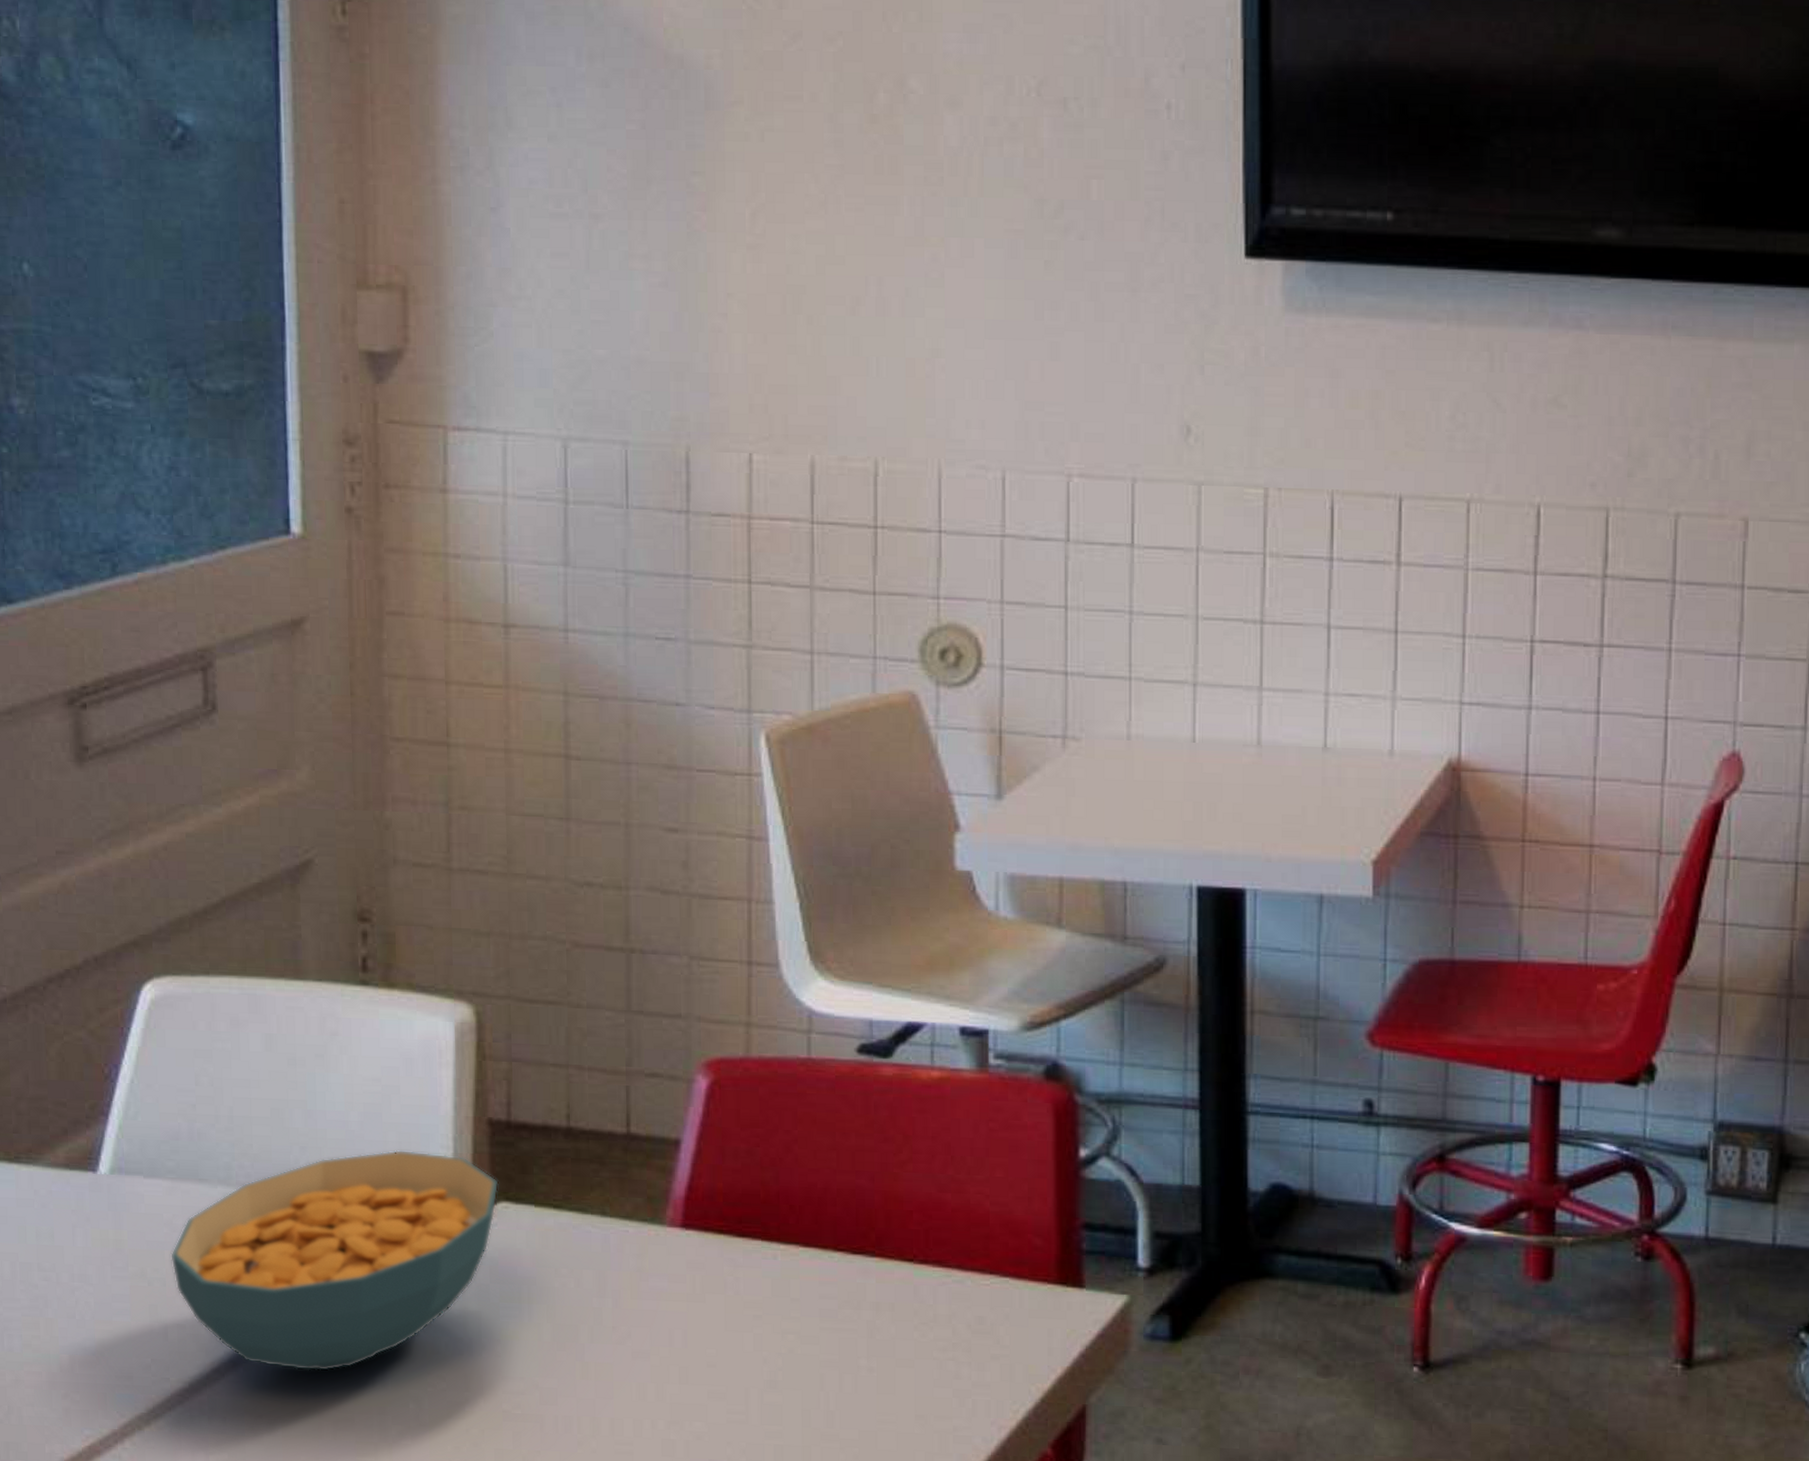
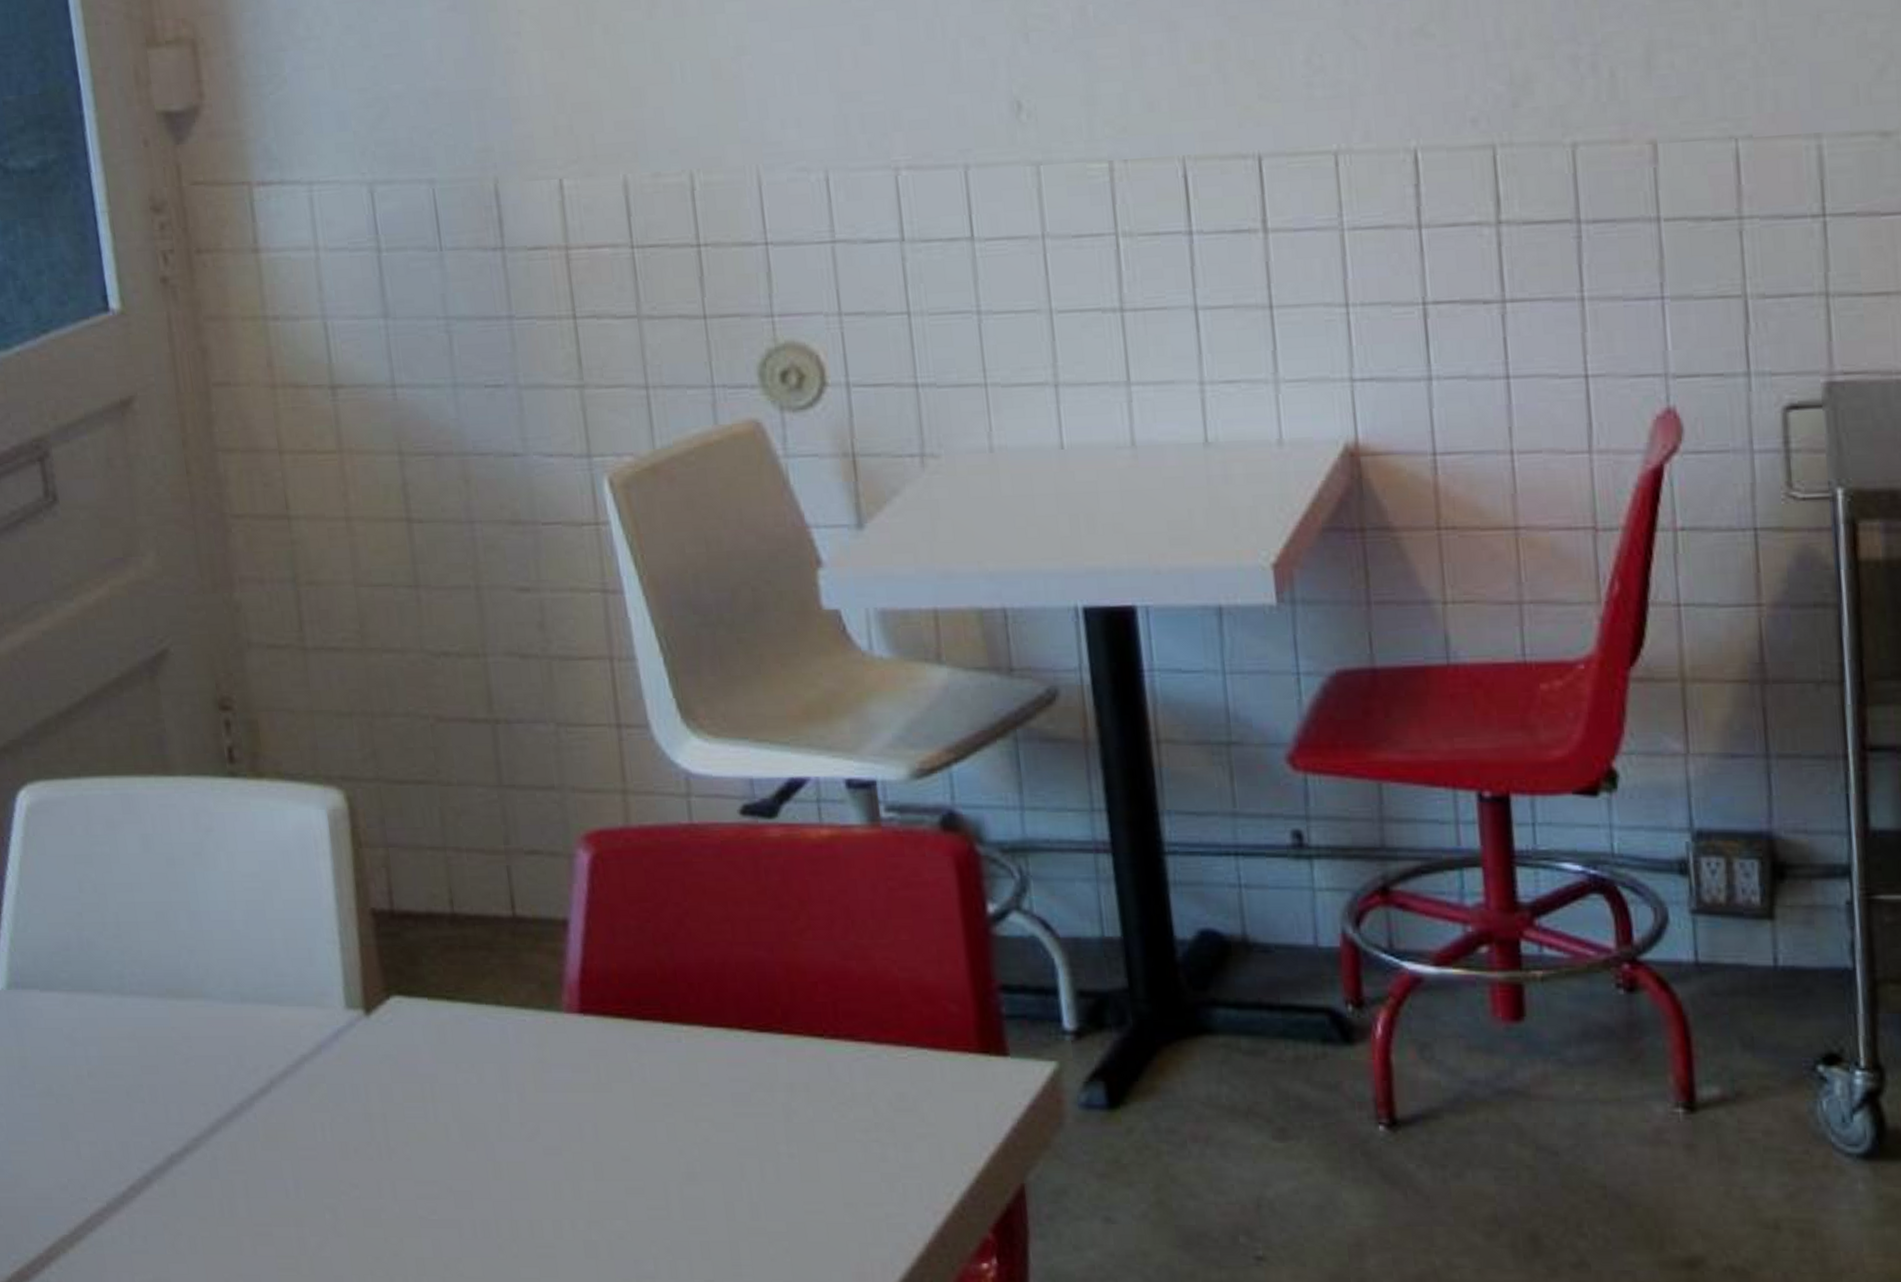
cereal bowl: present [171,1149,499,1372] -> none [74,947,390,1184]

